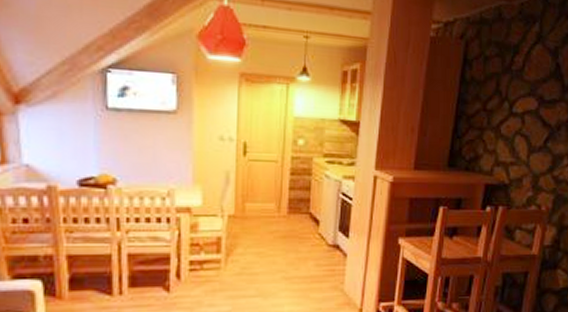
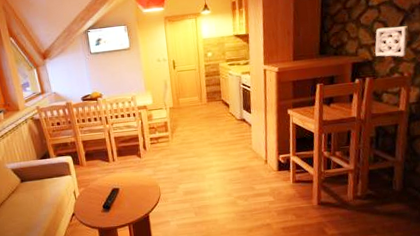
wall ornament: none [513,143,552,185] -> present [375,26,408,57]

